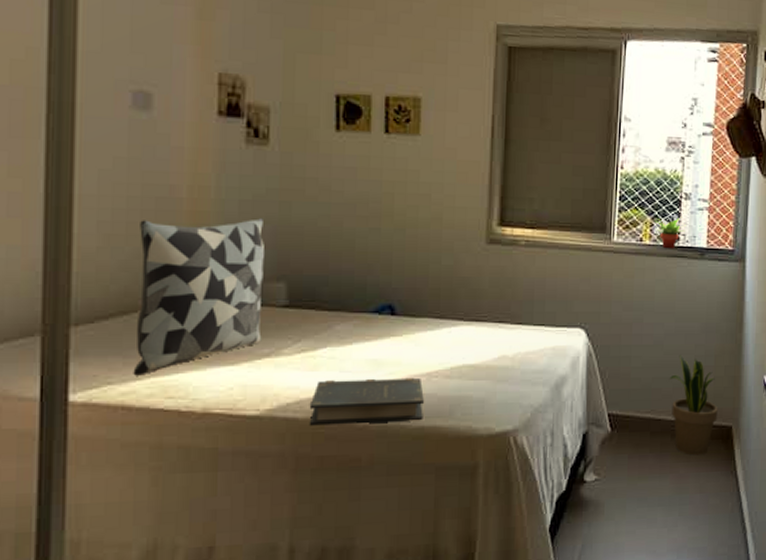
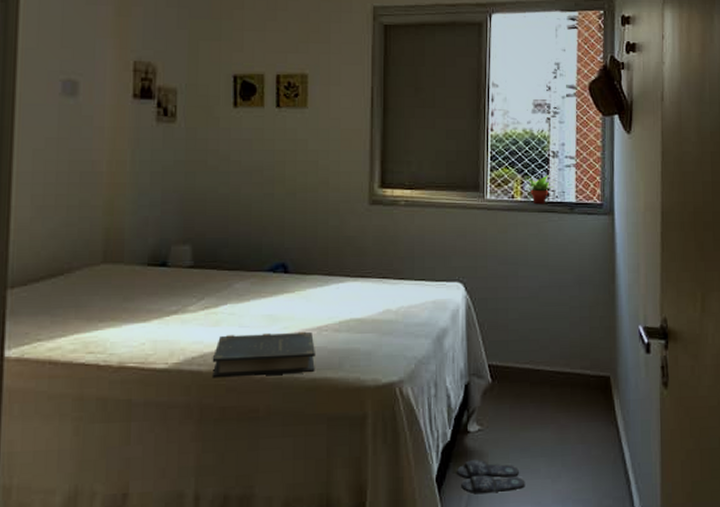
pillow: present [133,218,265,376] -> none [59,188,173,333]
slippers: none [571,509,641,544] -> present [457,459,525,494]
potted plant: present [669,355,718,455] -> none [545,306,595,406]

